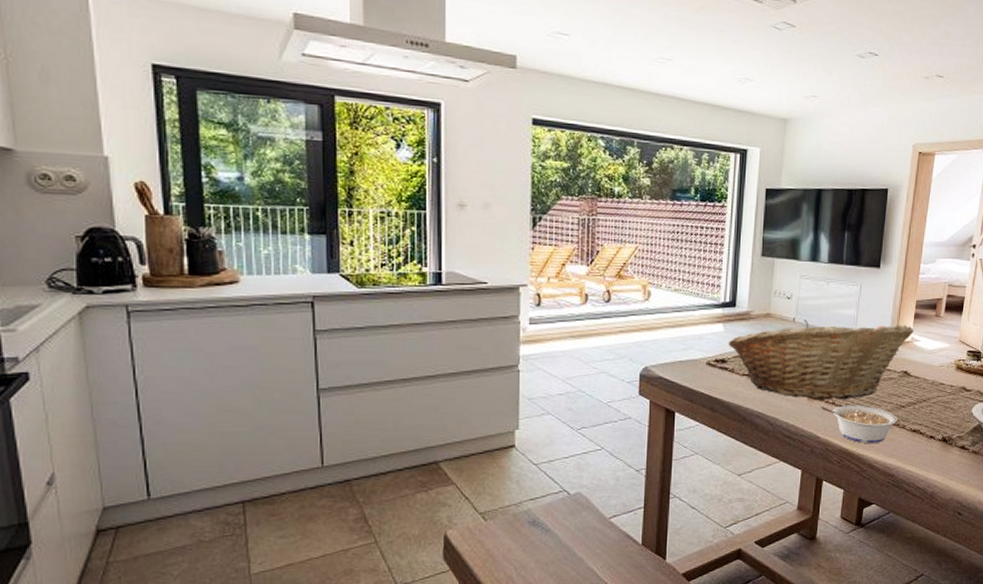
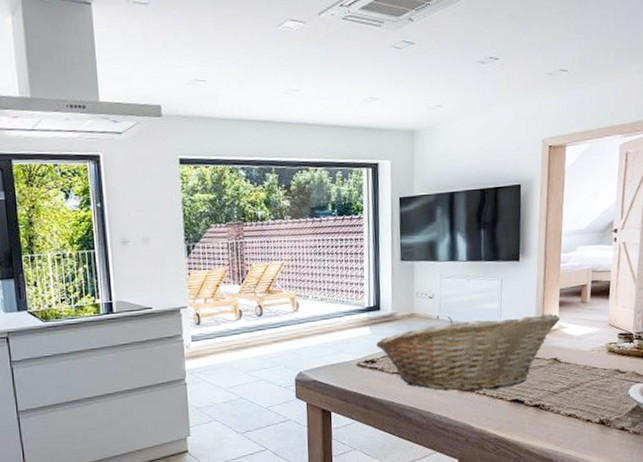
legume: present [821,405,897,444] -> none [472,394,551,431]

